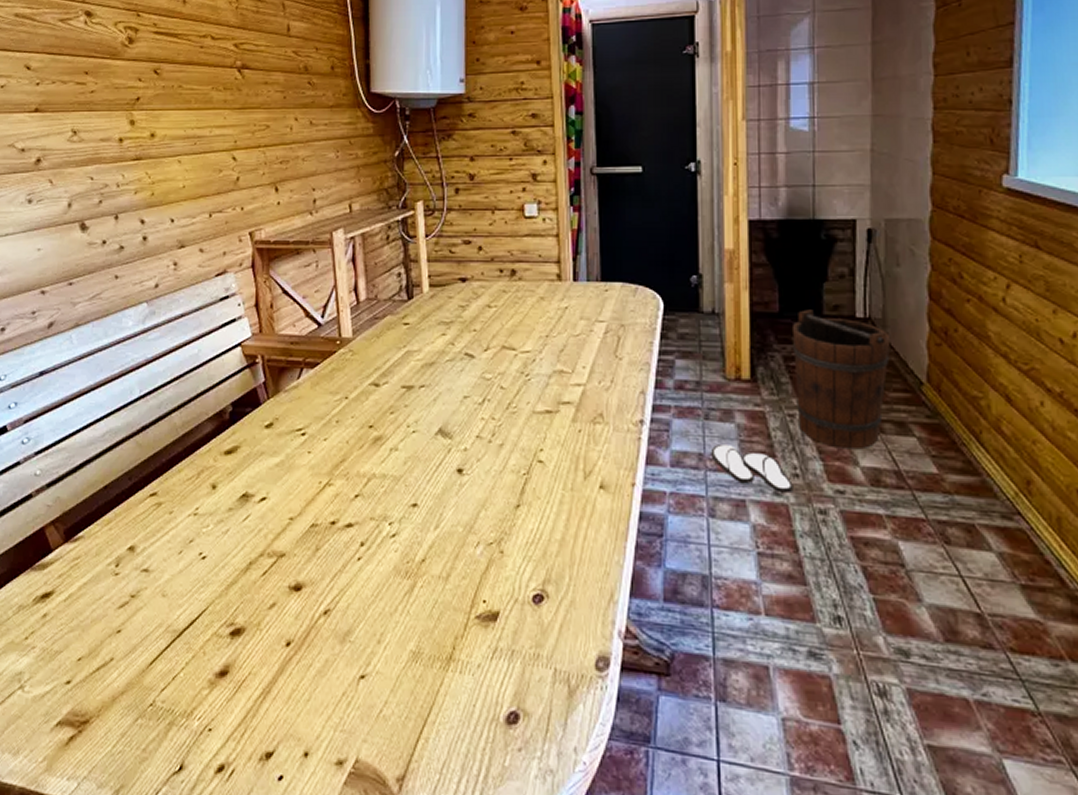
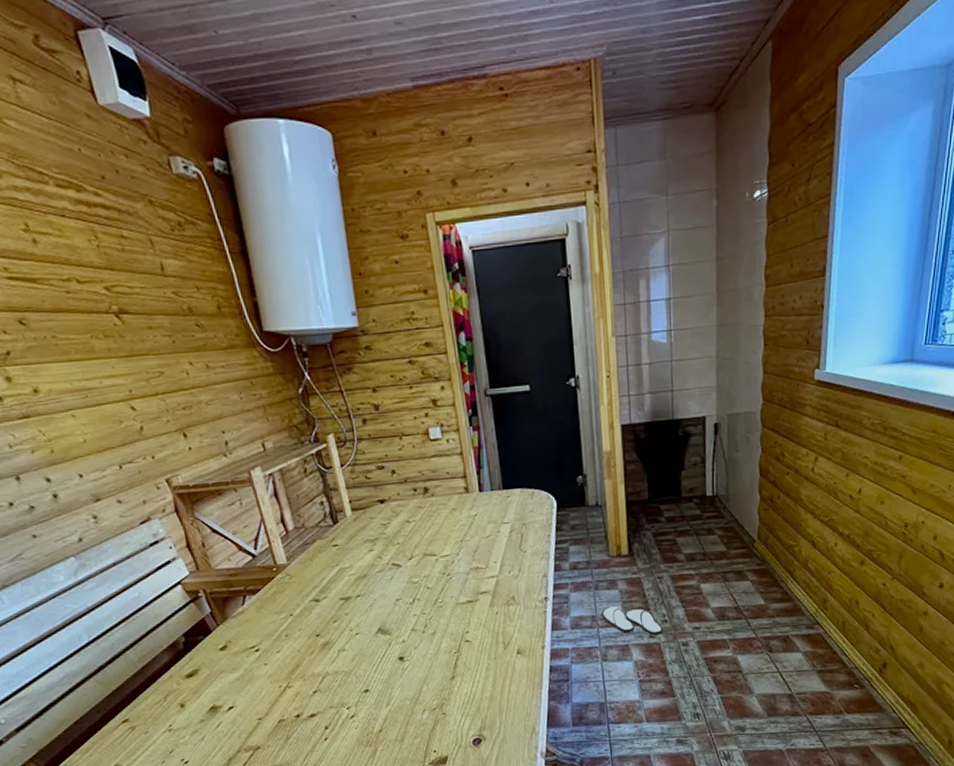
wooden bucket: present [791,309,891,450] -> none [658,494,732,597]

